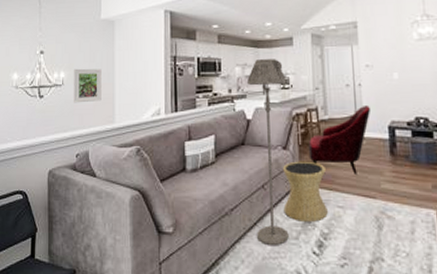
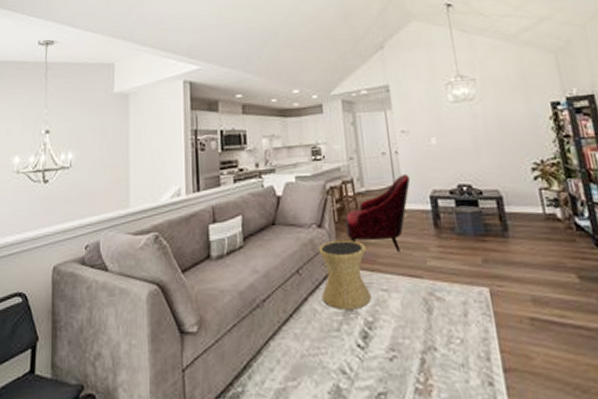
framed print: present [74,68,102,103] -> none [83,147,115,187]
floor lamp: present [247,59,289,246] -> none [276,128,330,341]

